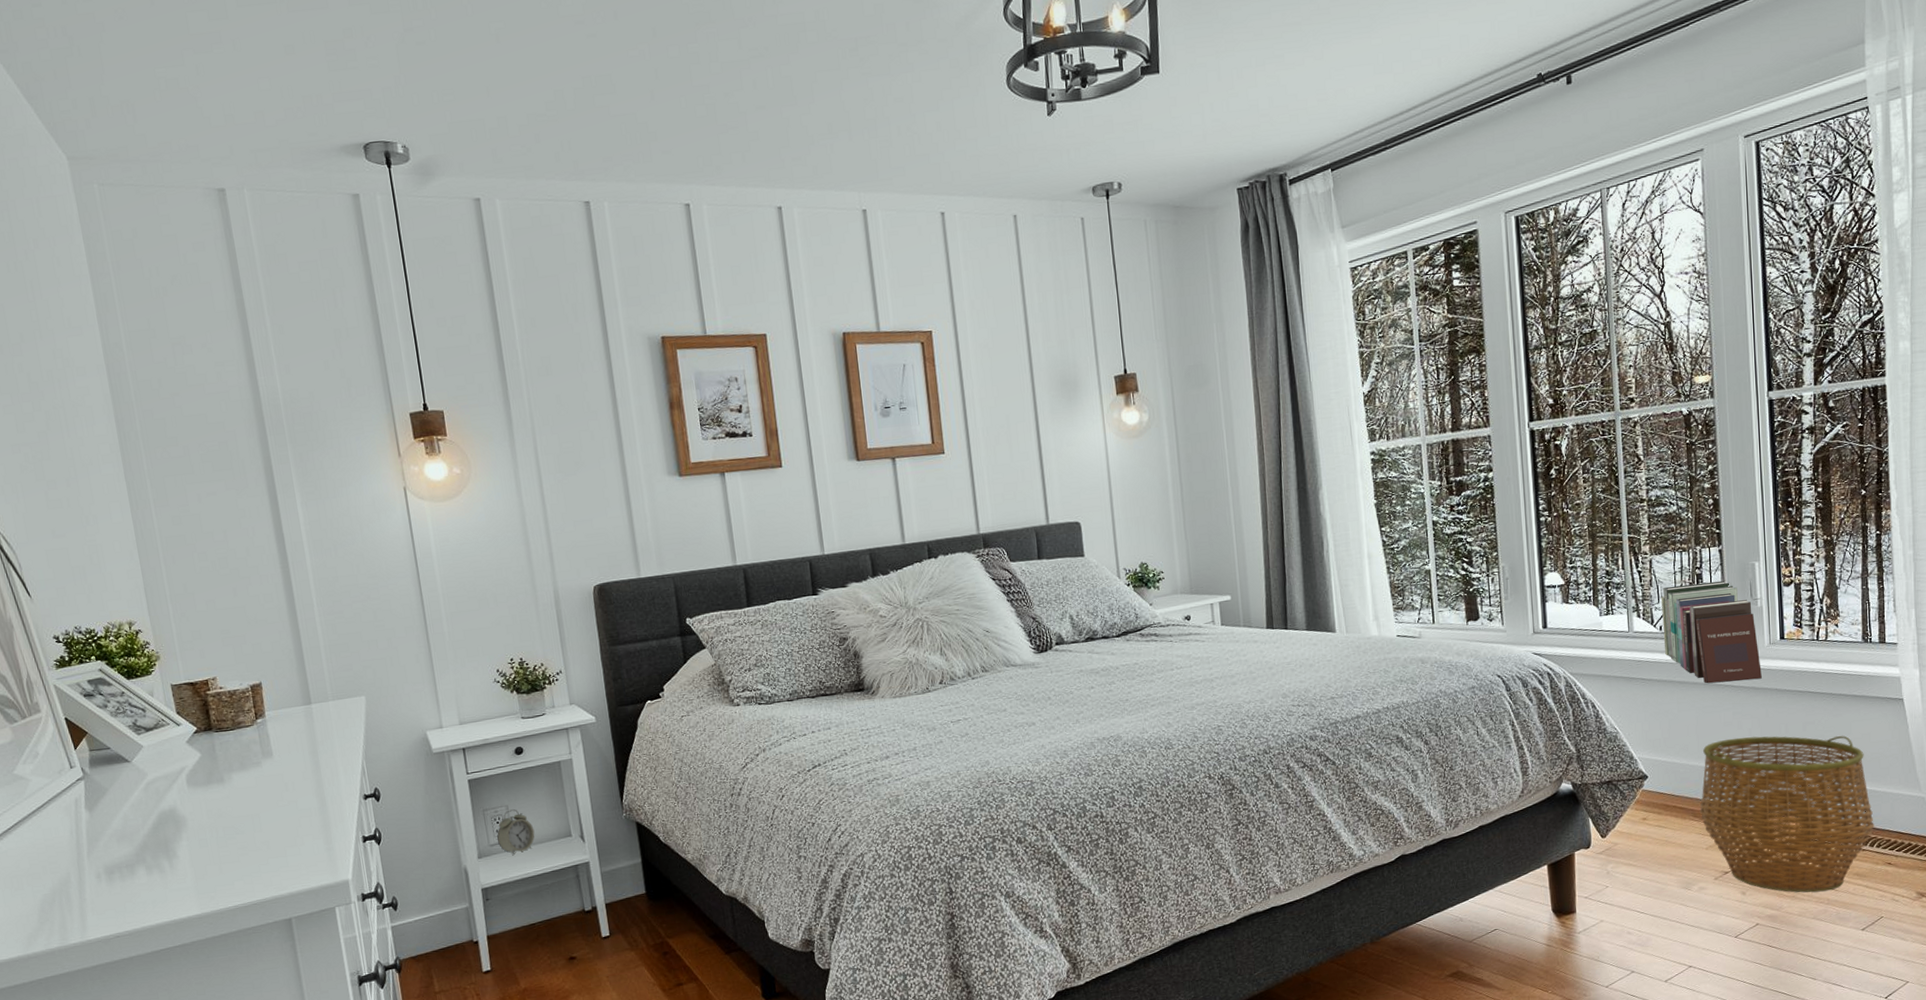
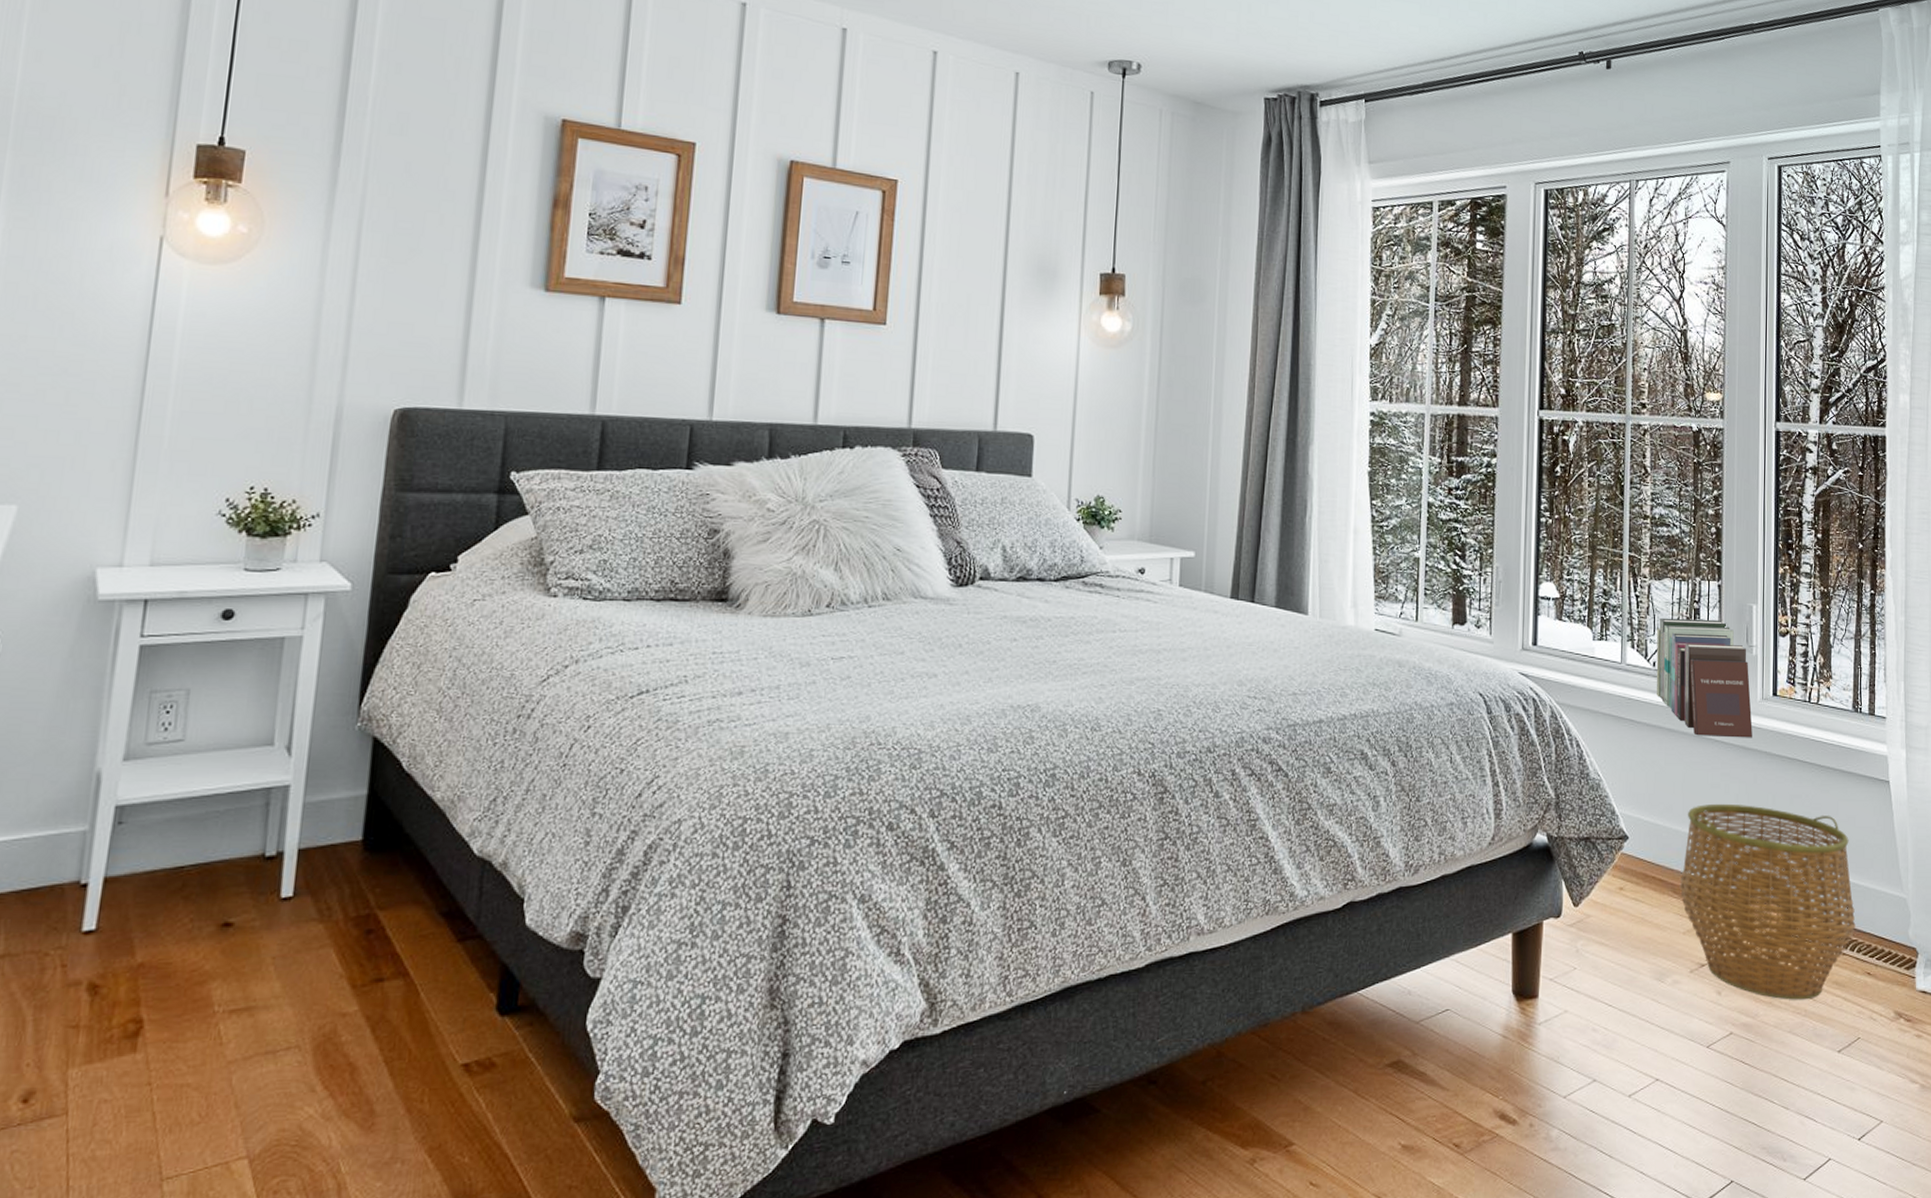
alarm clock: present [497,809,535,856] -> none [160,696,221,763]

